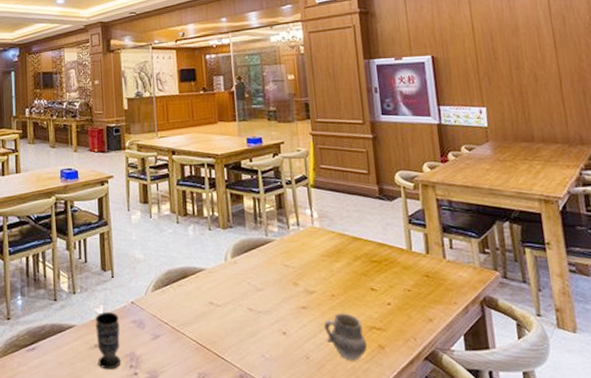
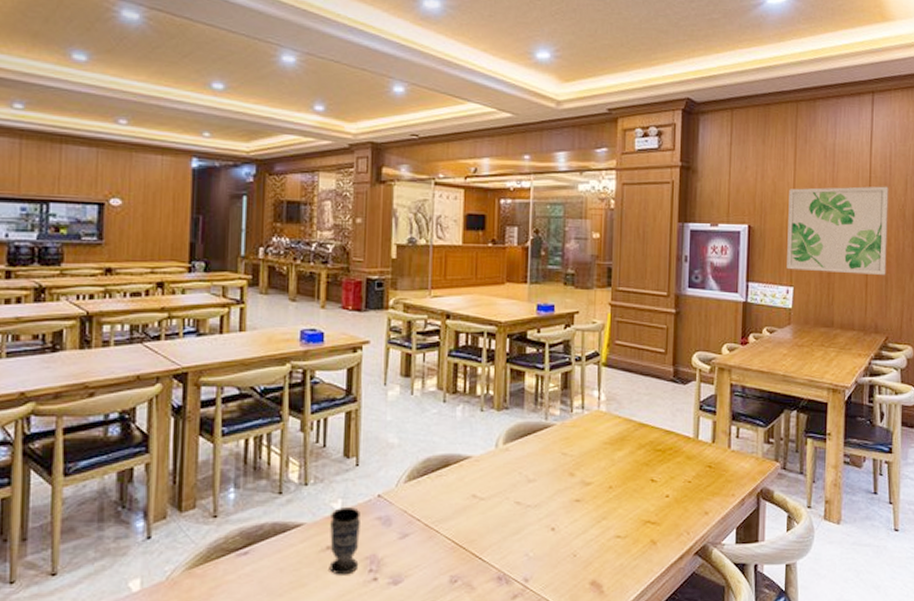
cup: present [324,313,367,360] -> none [597,506,639,557]
wall art: none [467,8,583,92] -> present [787,186,889,275]

